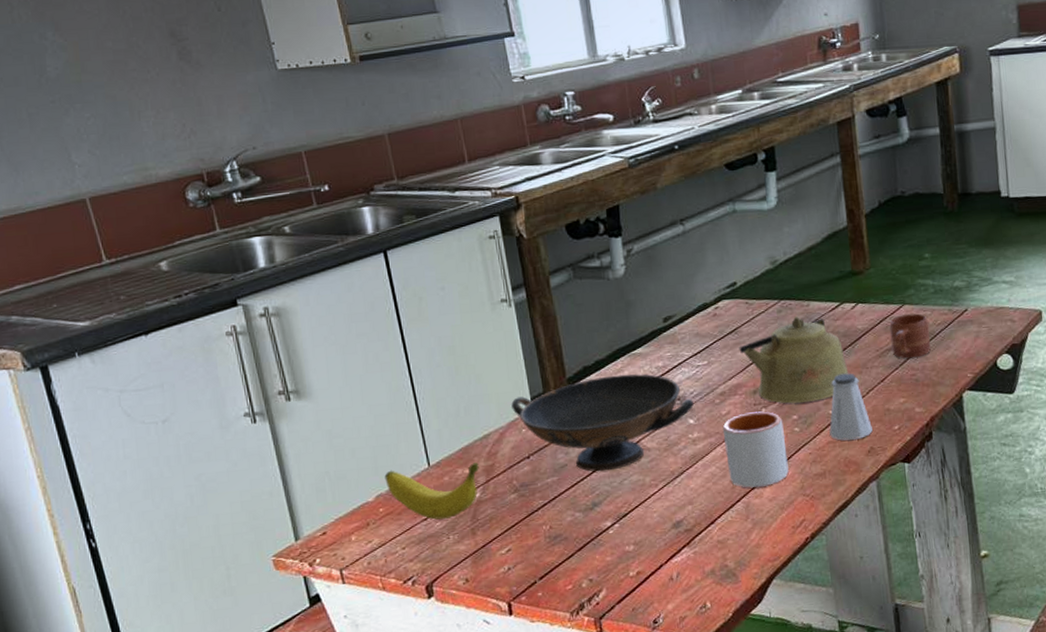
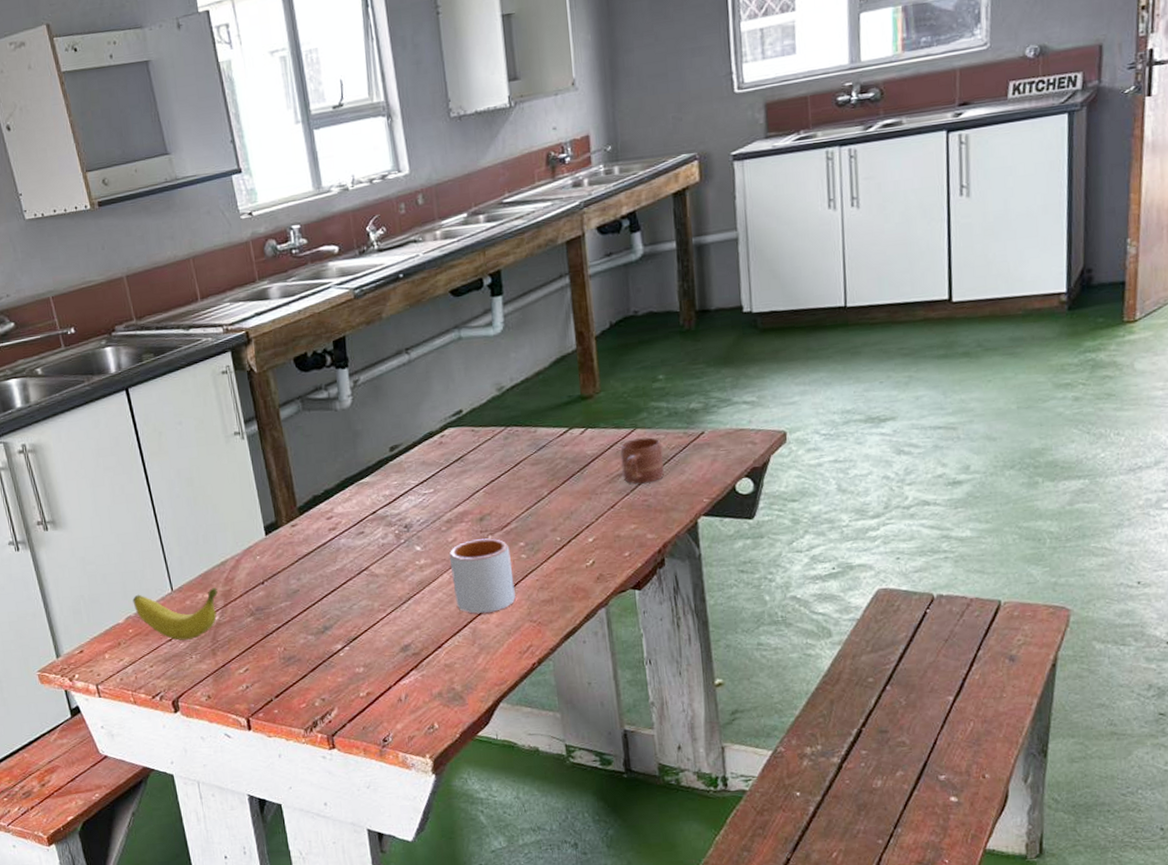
decorative bowl: present [511,374,694,472] -> none [246,502,420,597]
kettle: present [739,316,849,404] -> none [465,442,577,531]
saltshaker: present [829,373,872,441] -> none [557,499,602,568]

